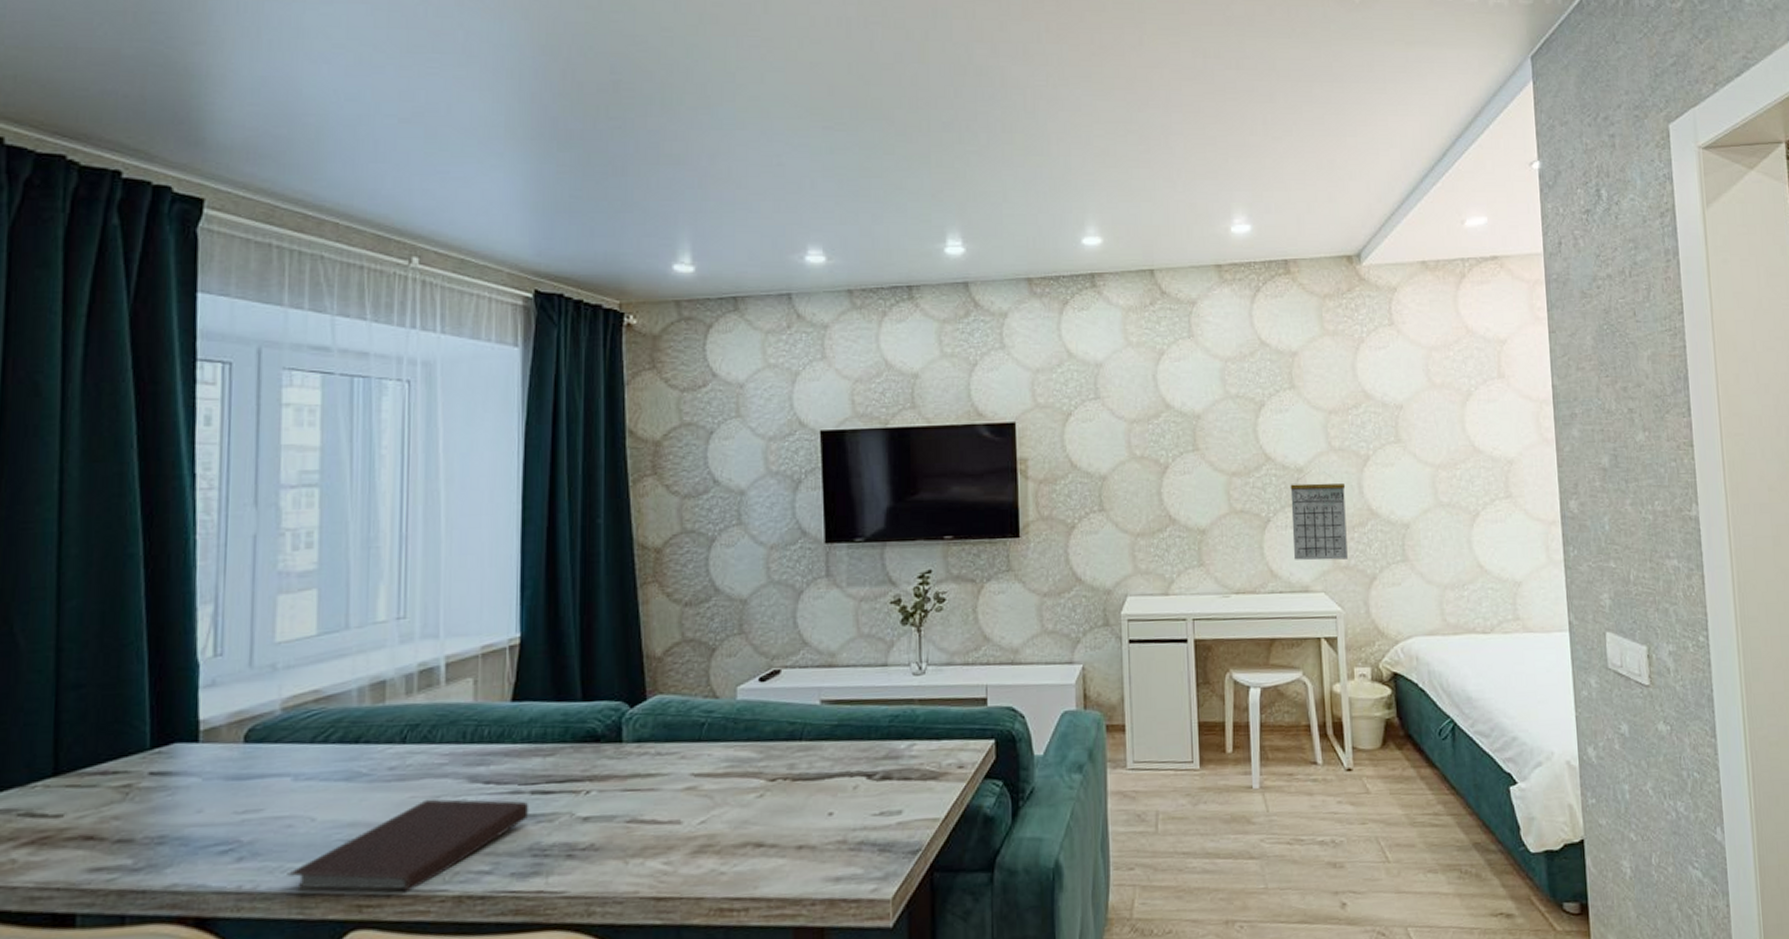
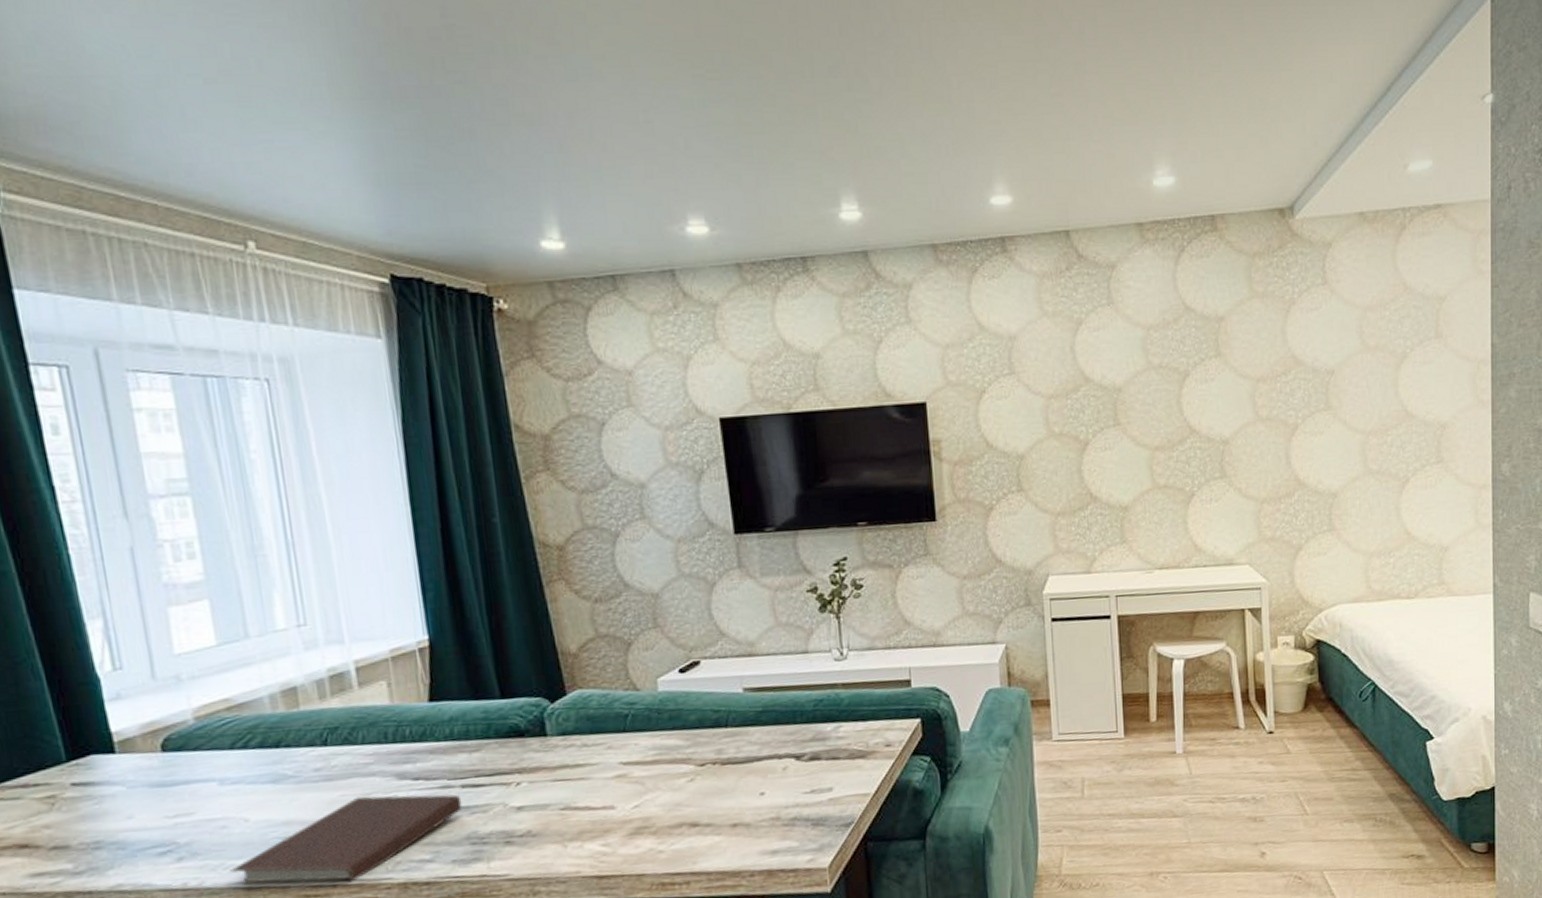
calendar: present [1290,470,1348,561] -> none [1215,442,1273,534]

